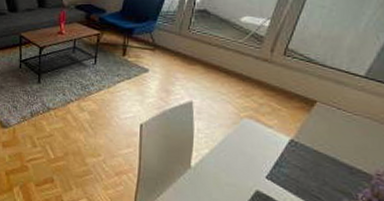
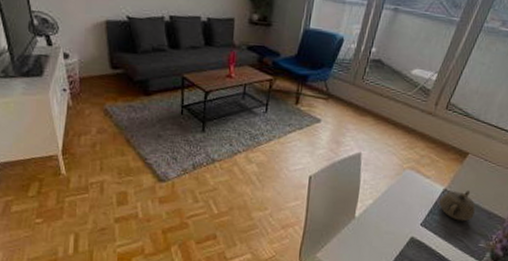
teapot: none [286,141,331,176] -> present [439,190,475,222]

